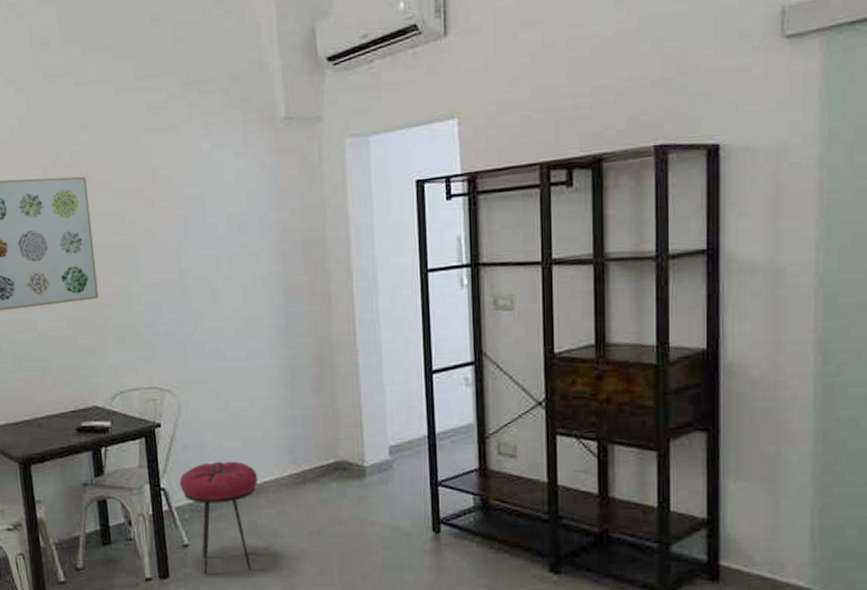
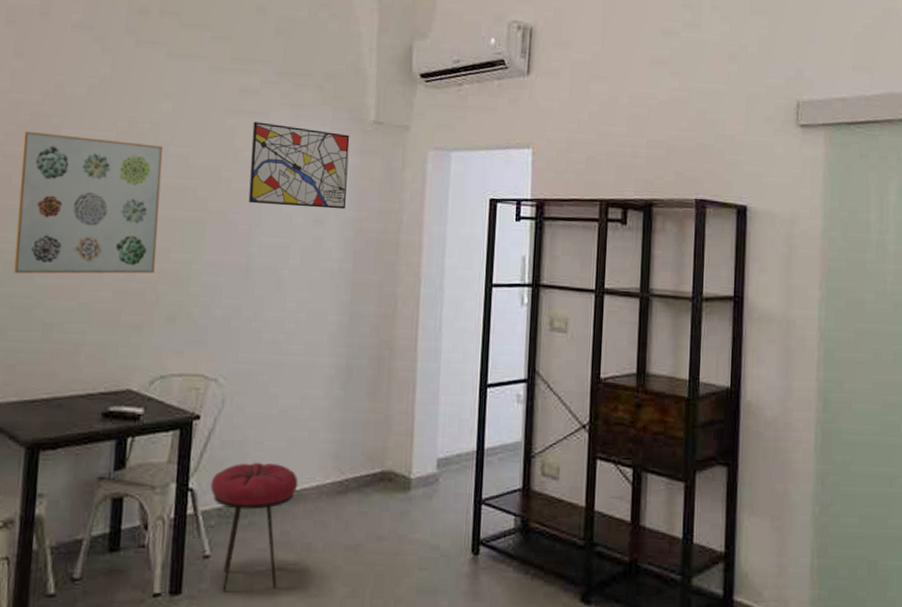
wall art: none [166,136,268,220] -> present [248,121,350,210]

